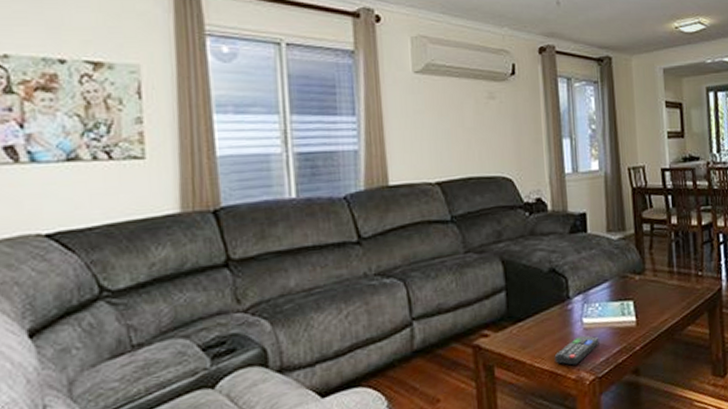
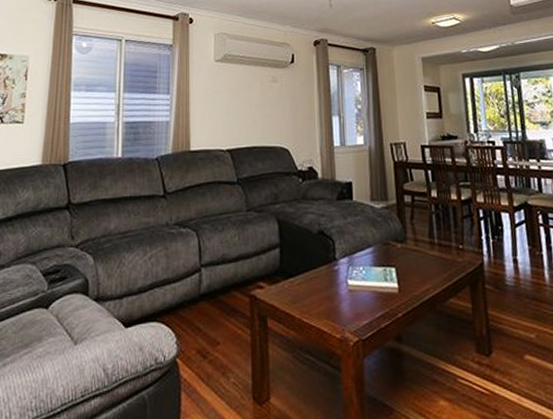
remote control: present [554,335,599,365] -> none [321,296,363,325]

